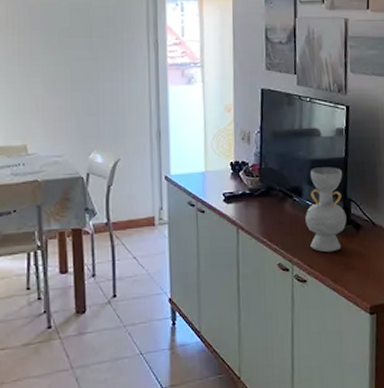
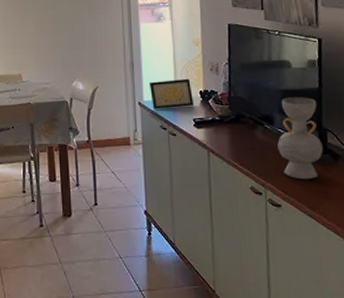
picture frame: none [176,148,225,184] -> present [148,78,195,109]

